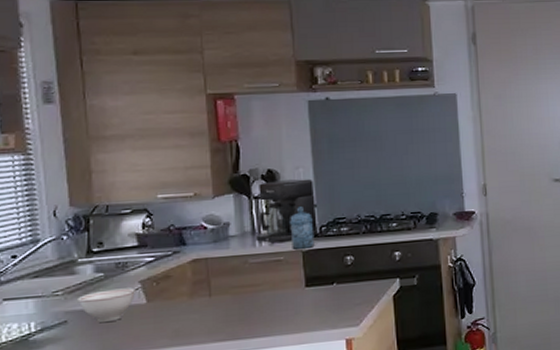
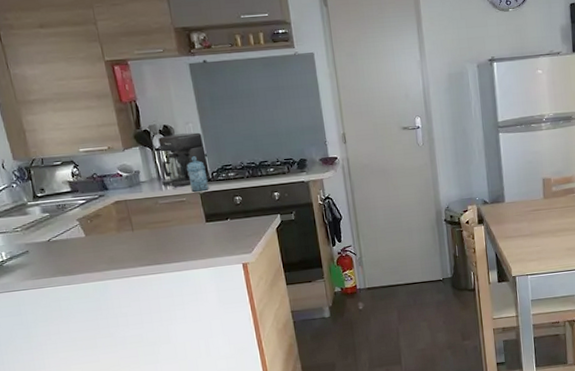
bowl: present [77,288,135,324] -> none [33,224,76,253]

